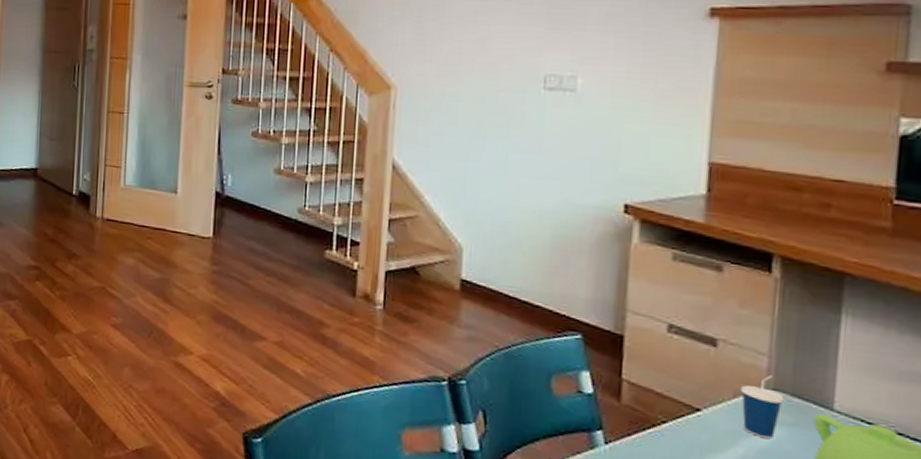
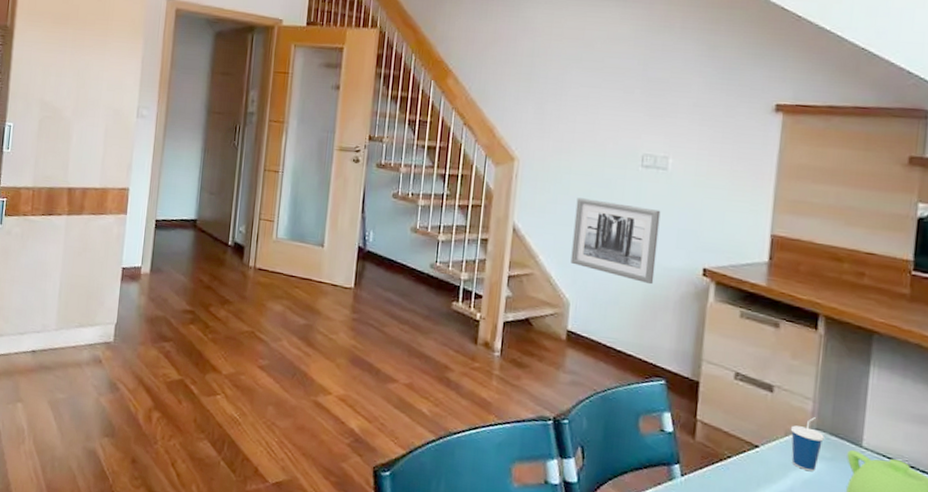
wall art: none [462,128,570,225] -> present [570,198,661,285]

